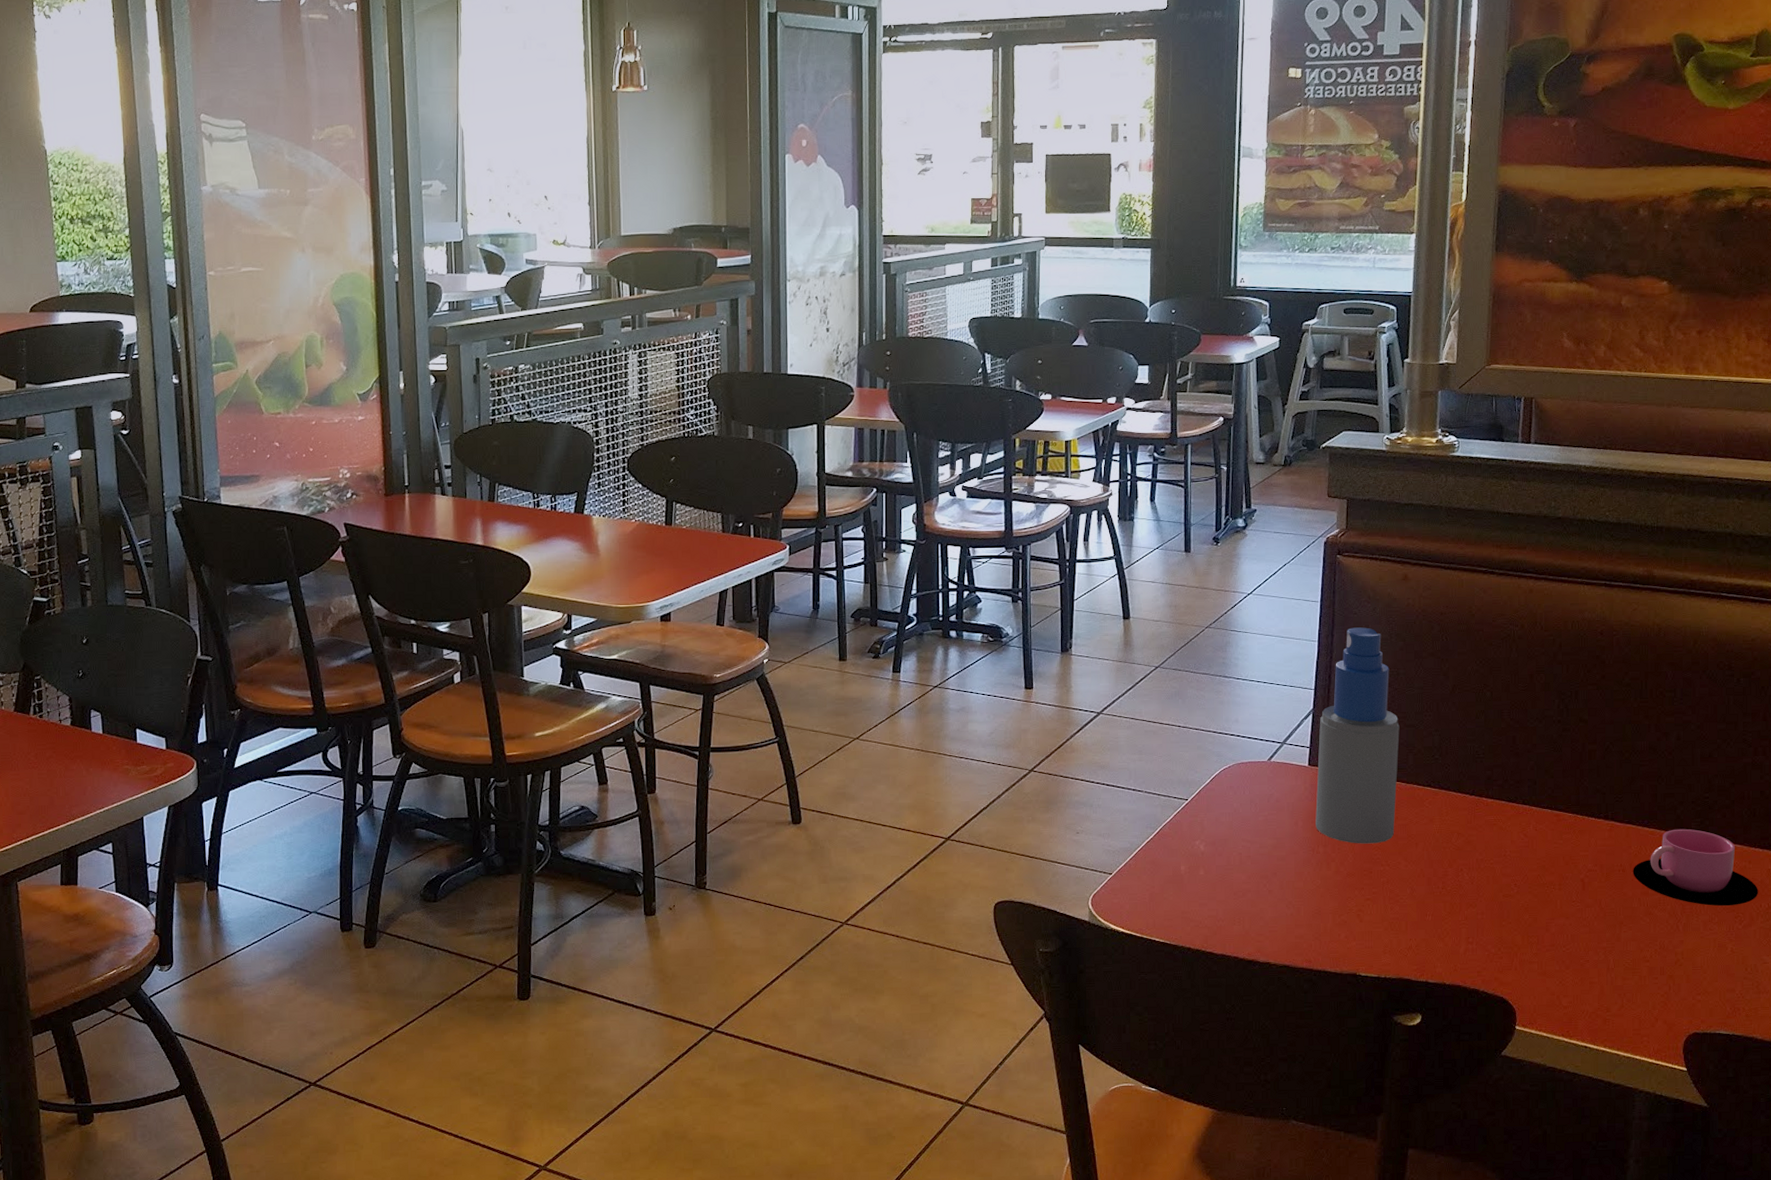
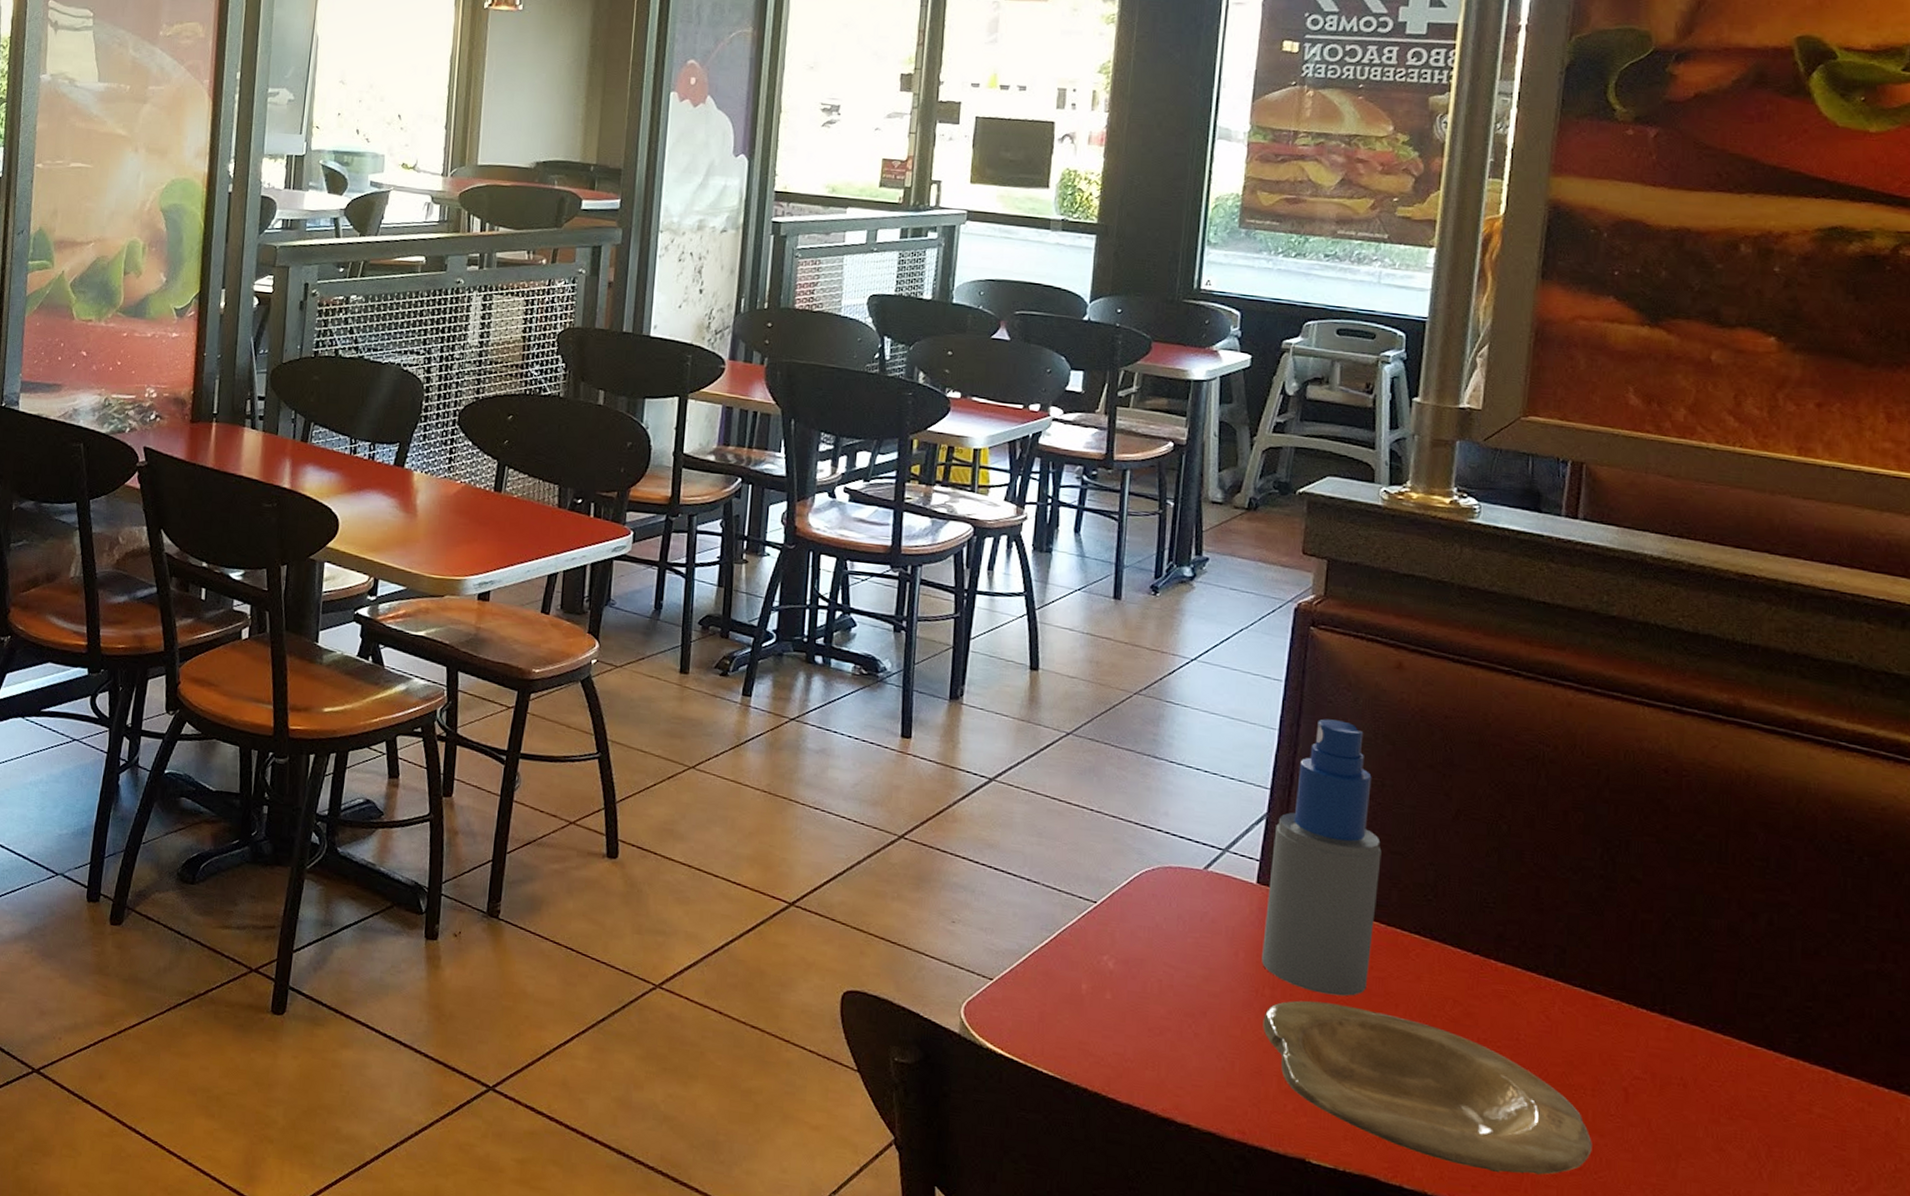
plate: none [1319,850,1561,959] -> present [1263,1000,1592,1175]
cup: present [1633,828,1758,906] -> none [1698,1042,1881,1160]

